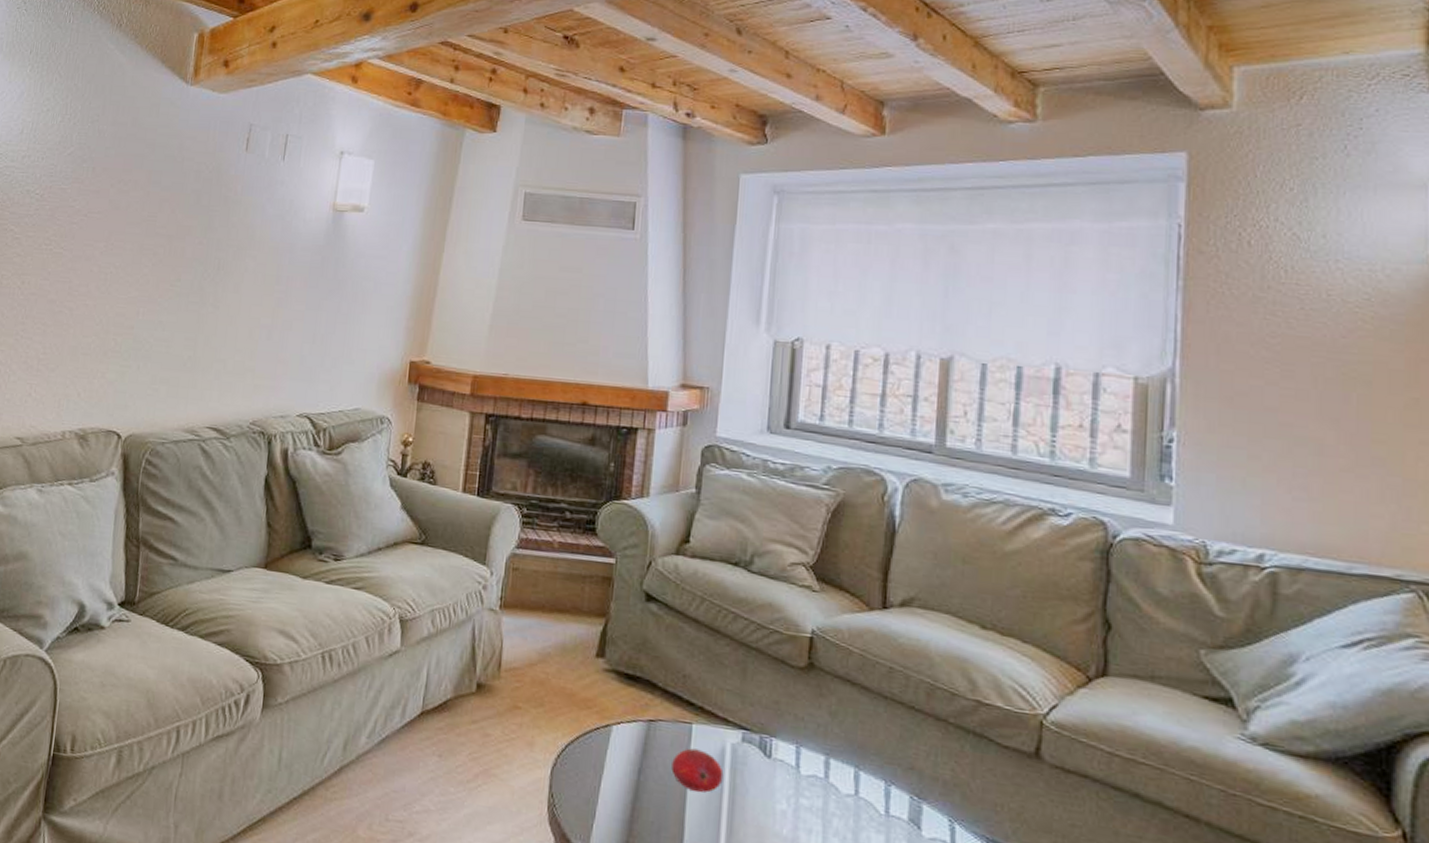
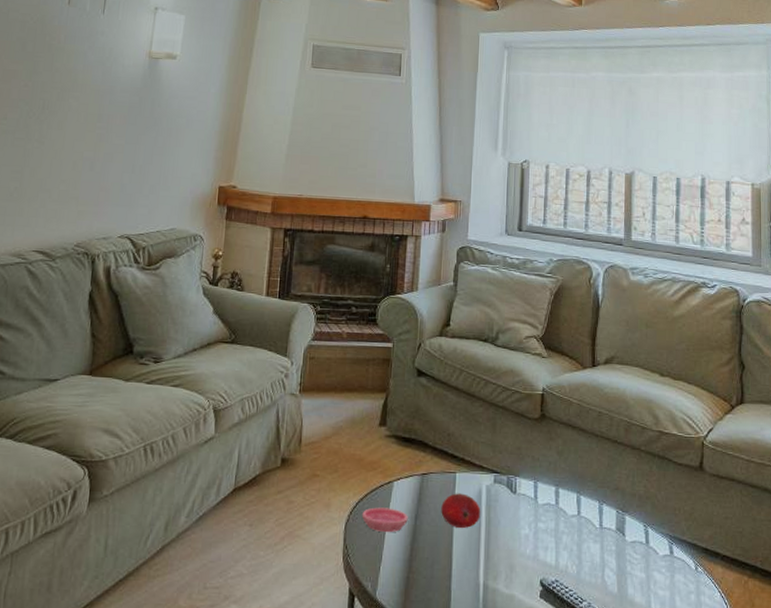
saucer: none [571,753,630,786] -> present [361,507,408,533]

